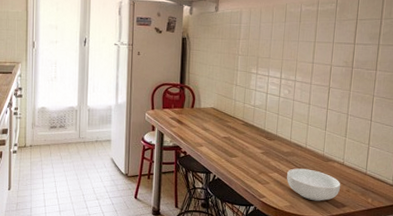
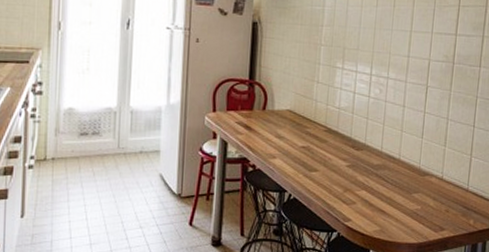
cereal bowl: present [287,168,341,201] -> none [376,184,440,224]

